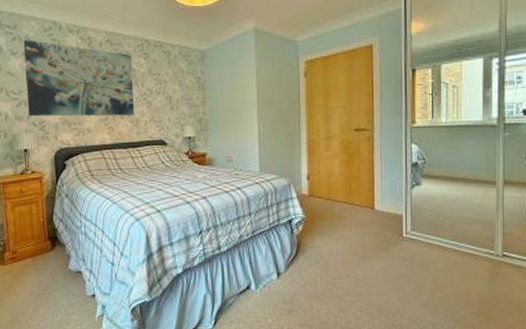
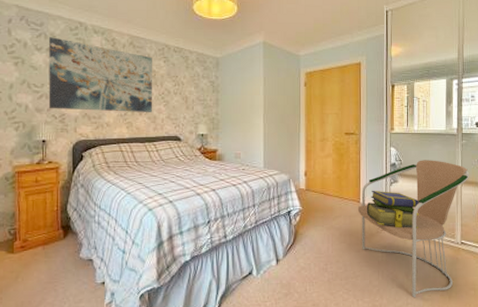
armchair: none [372,157,515,317] -> present [358,160,470,297]
stack of books: none [382,194,448,238] -> present [366,190,419,228]

